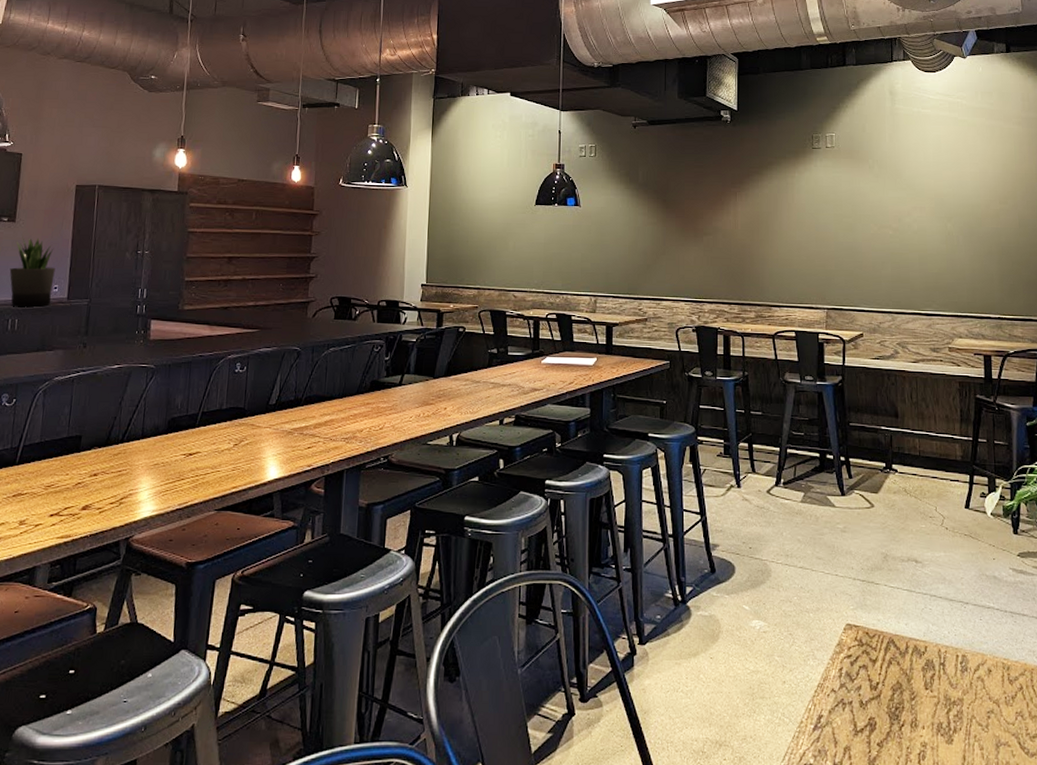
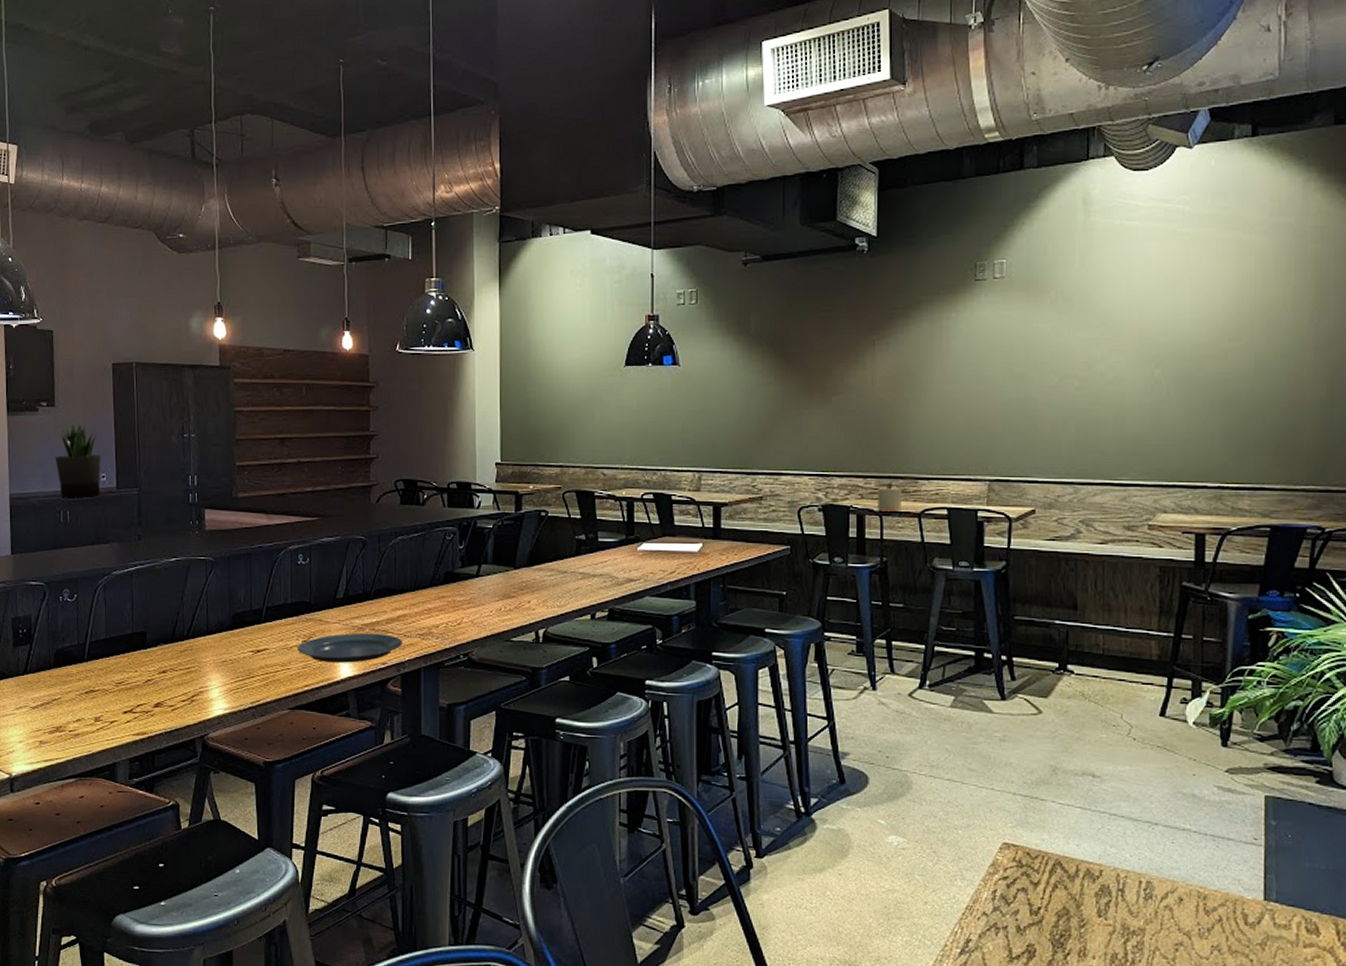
plate: none [227,436,329,466] -> present [297,632,404,663]
candle: none [740,309,759,333] -> present [878,483,902,512]

